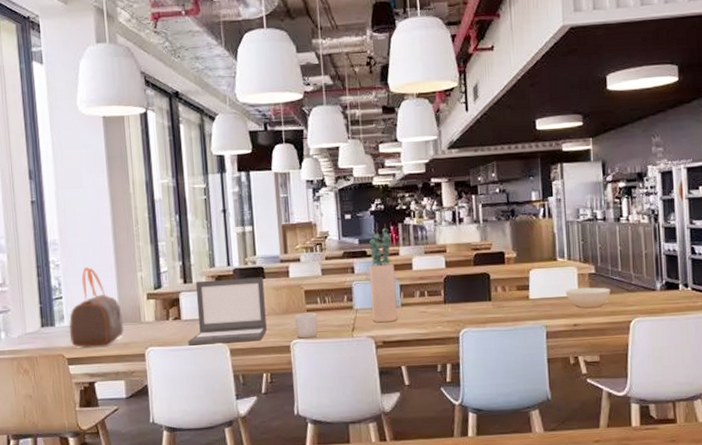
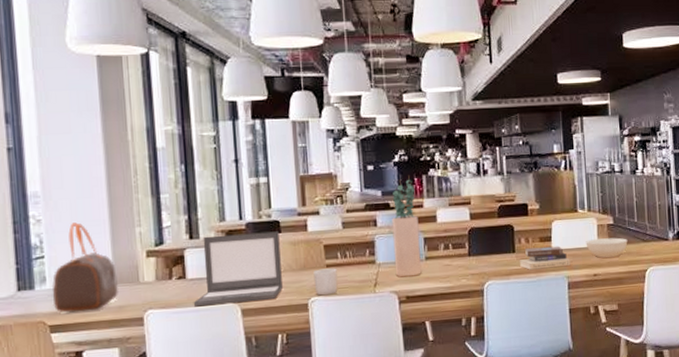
books: none [495,295,549,320] -> present [519,246,571,271]

